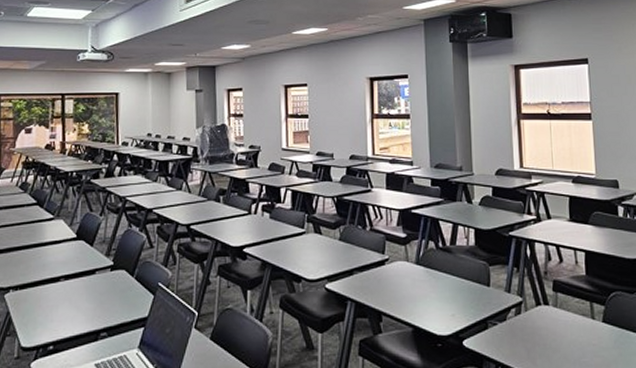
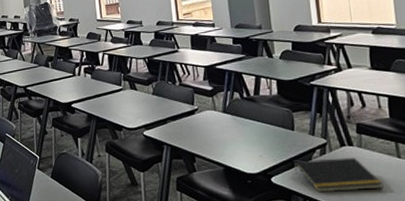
notepad: none [488,319,578,358] -> present [294,158,384,193]

